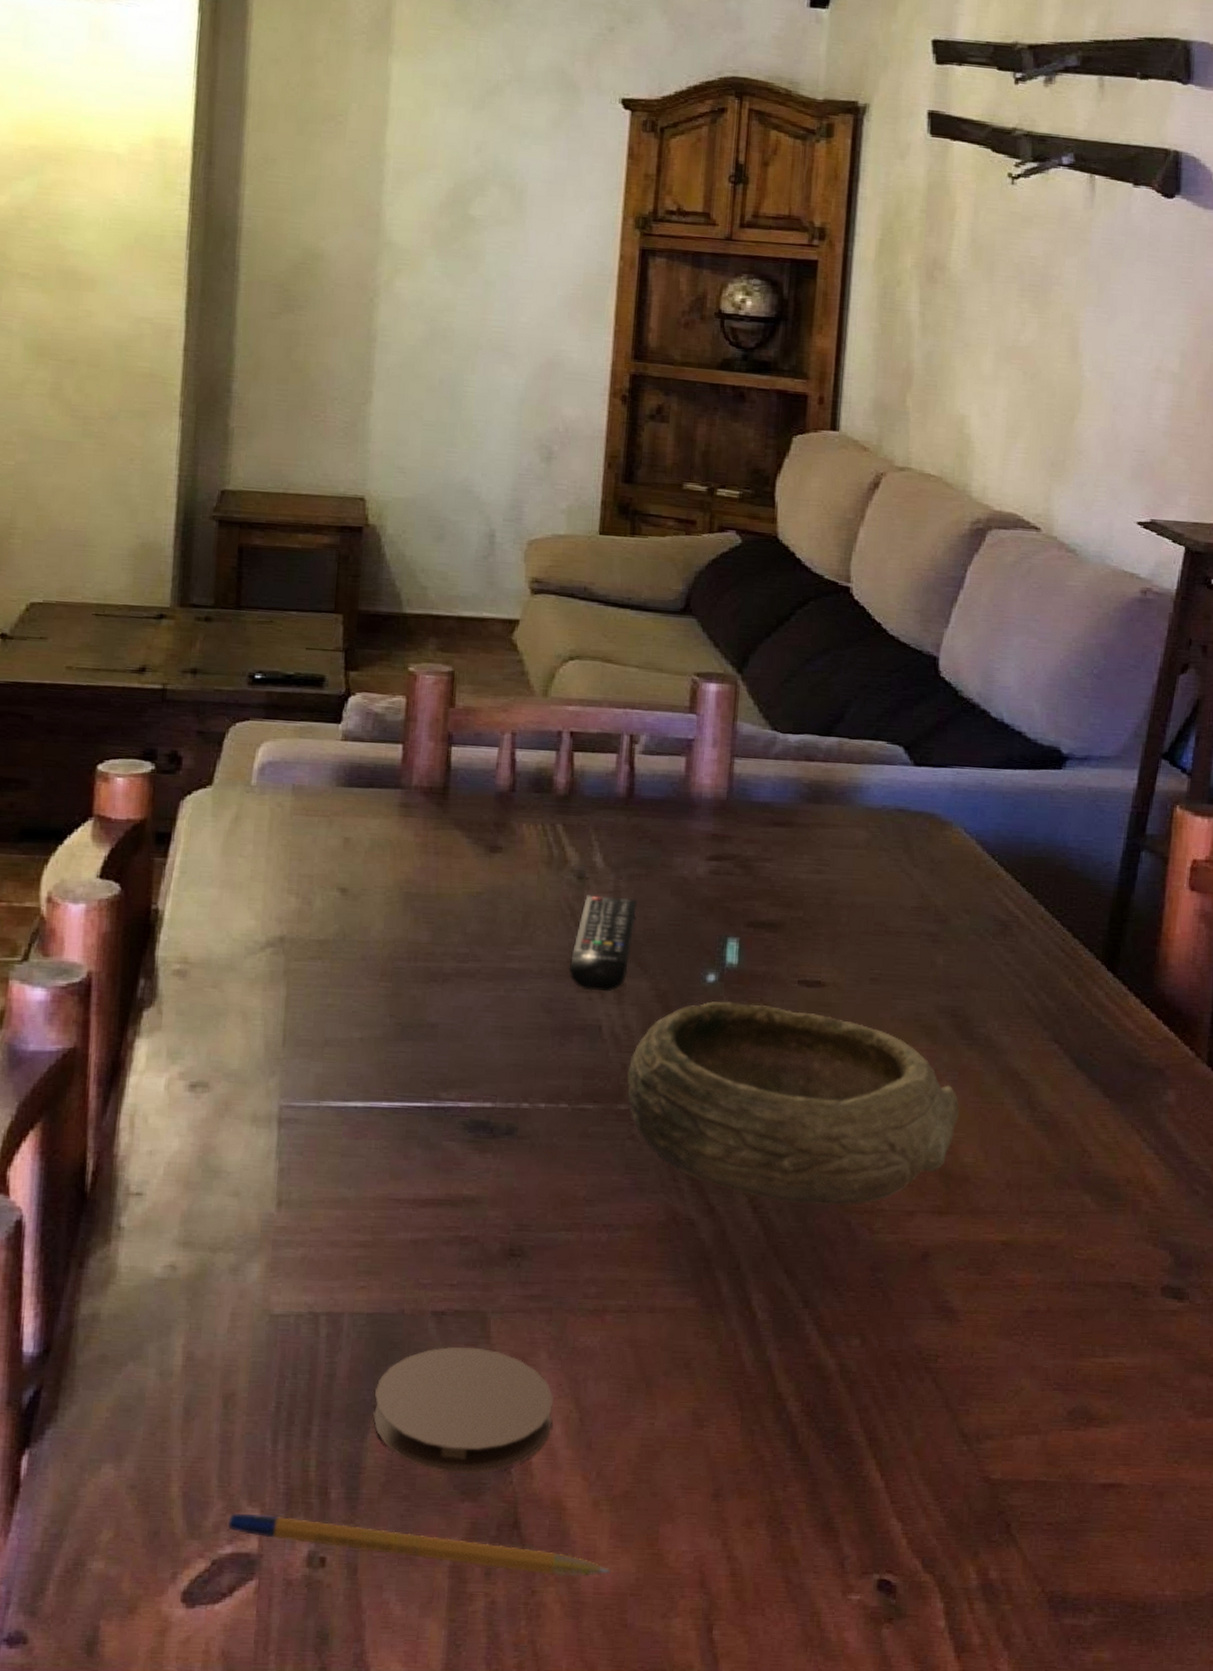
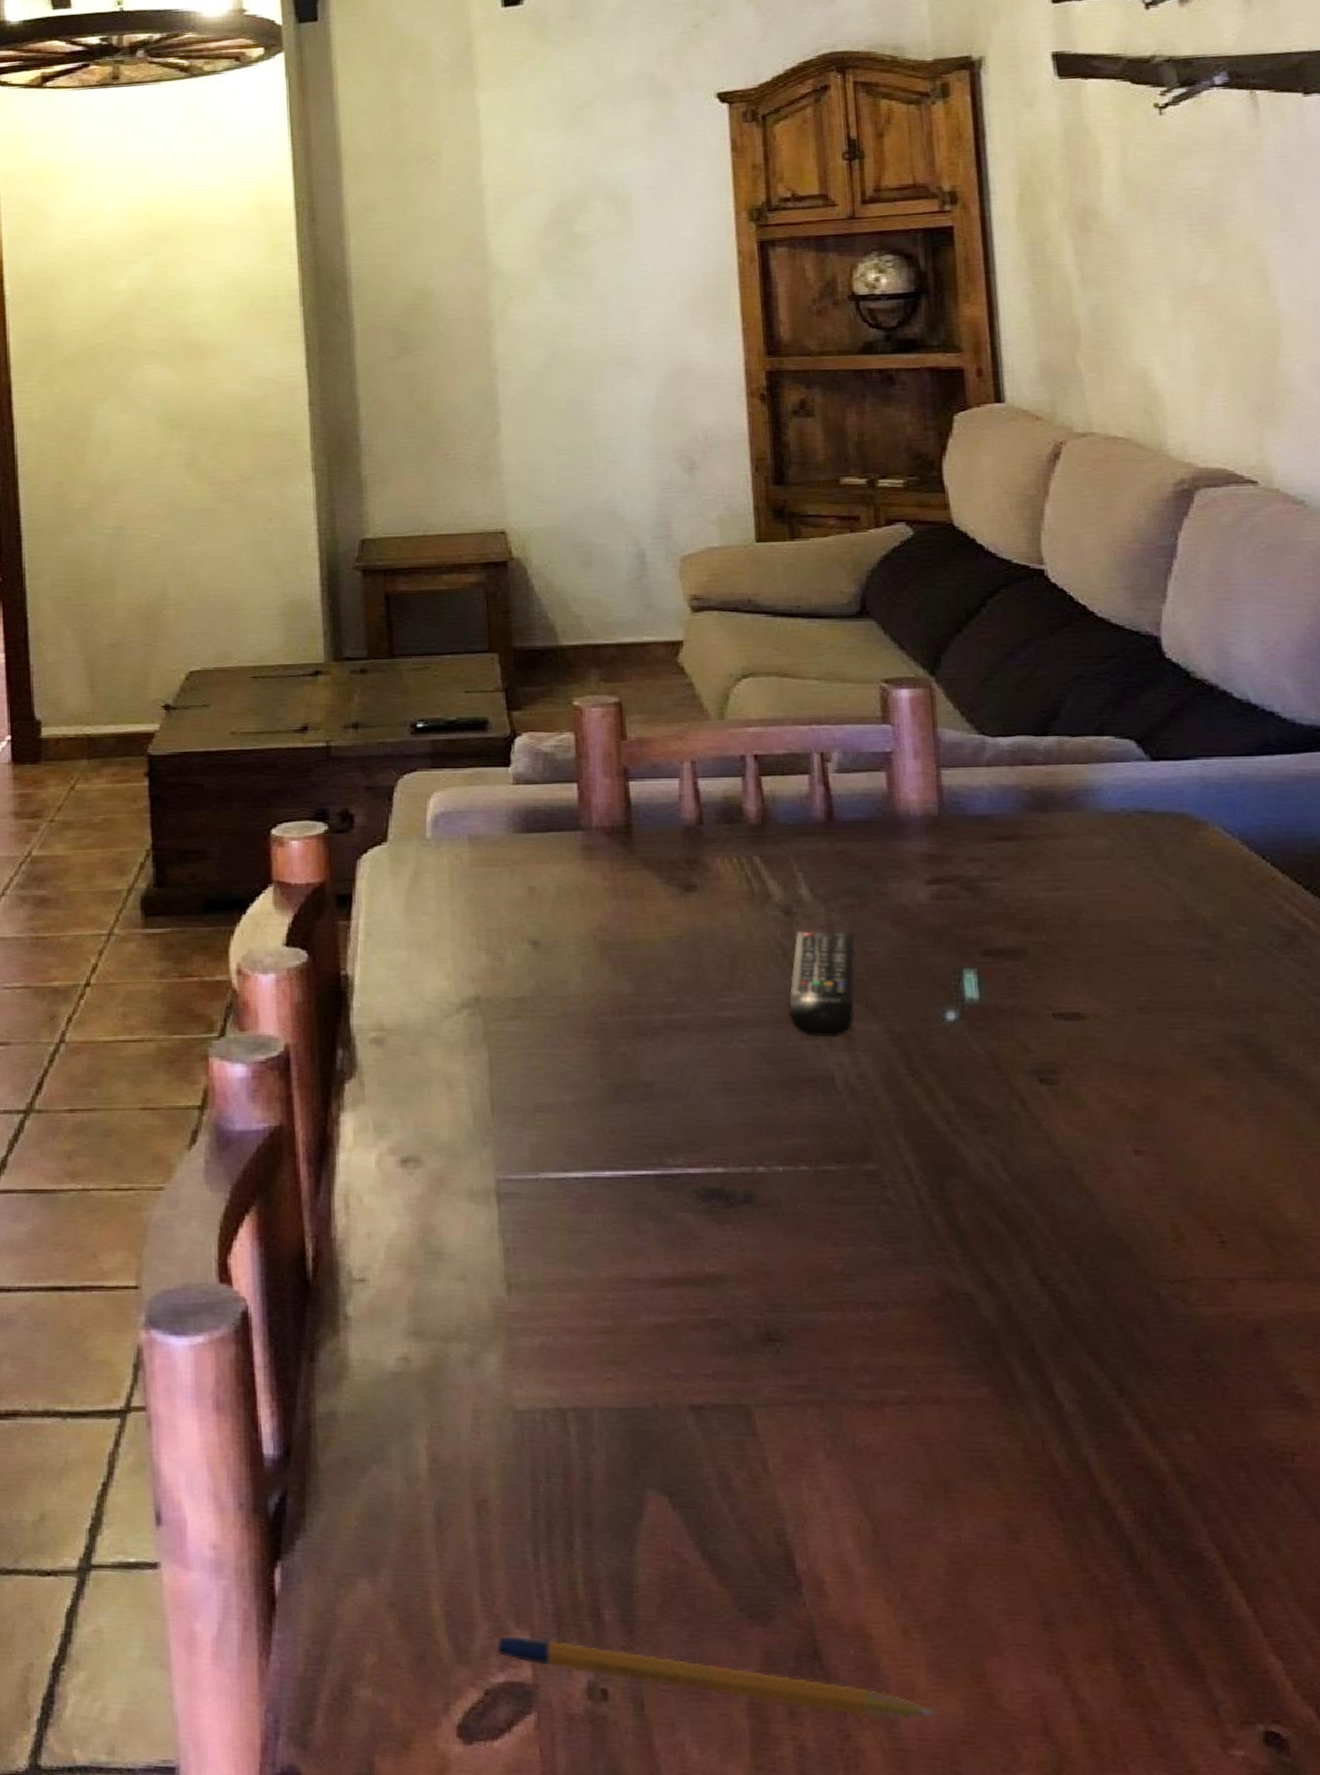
coaster: present [373,1346,553,1474] -> none [637,1446,841,1594]
bowl: present [627,1001,960,1206] -> none [871,1041,1274,1274]

